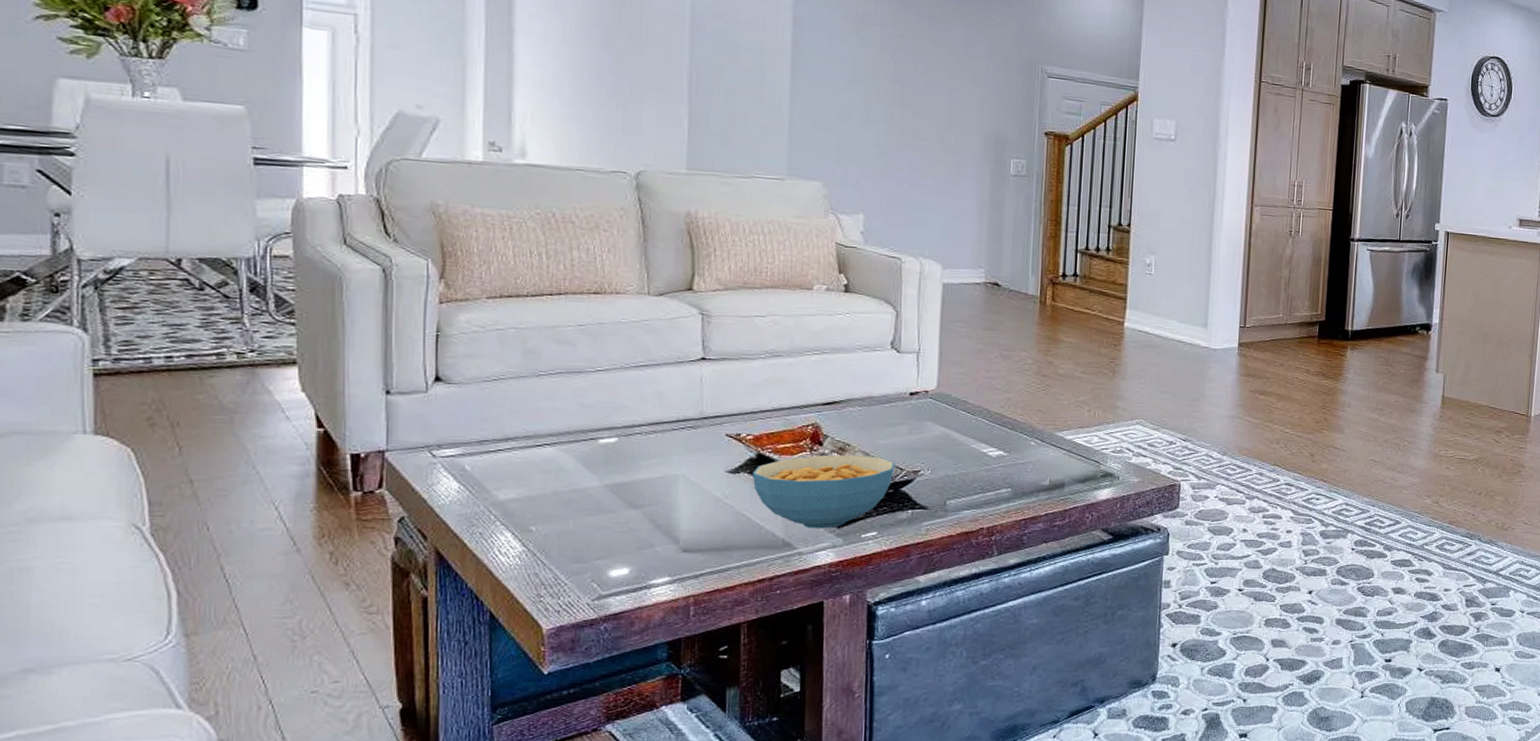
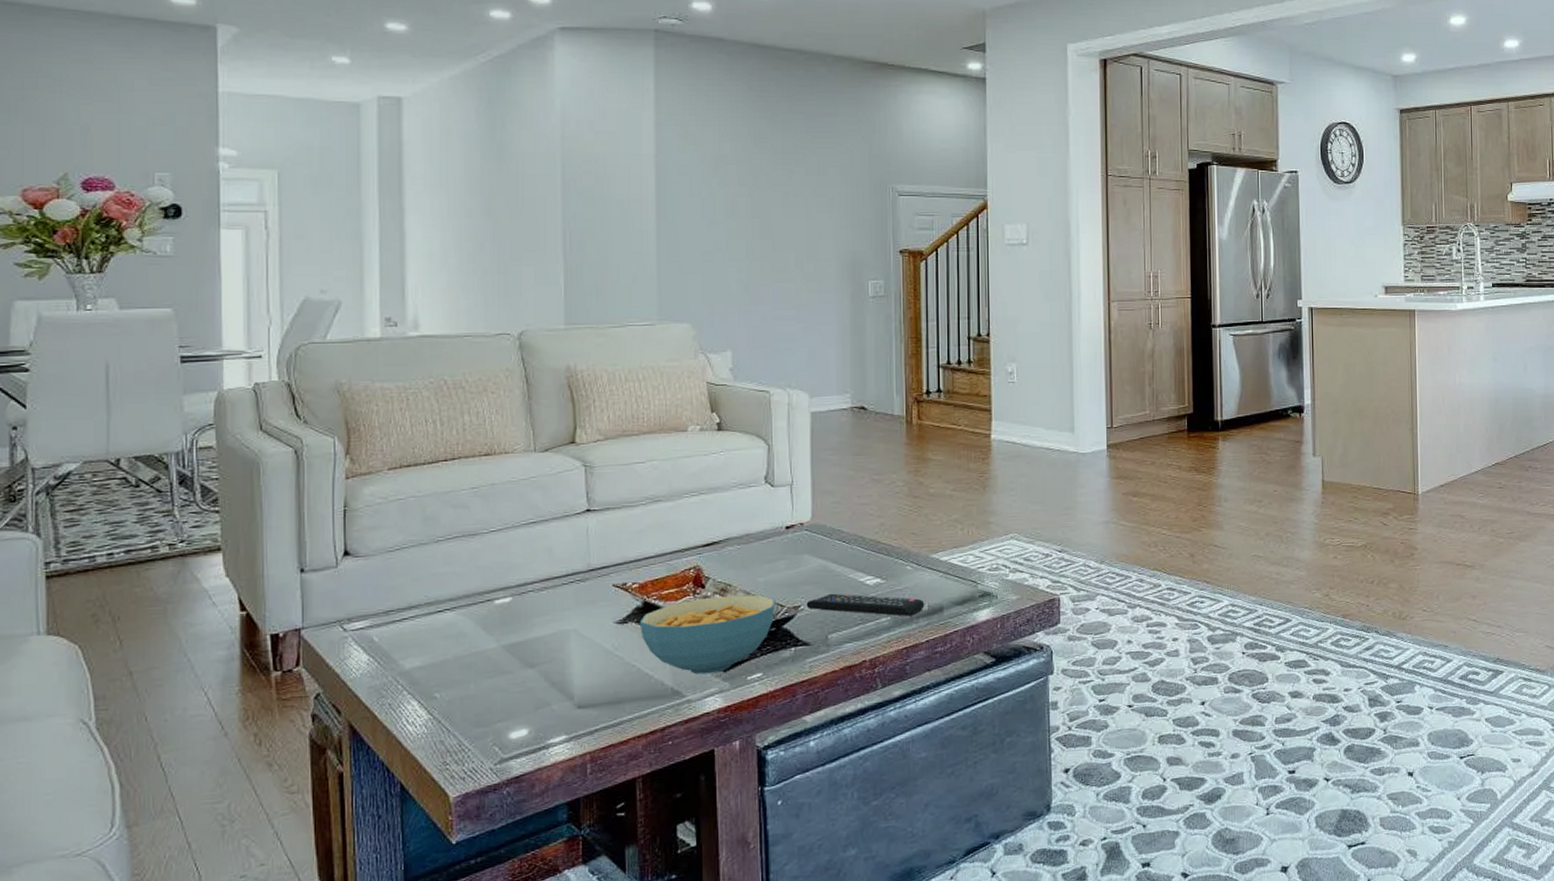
remote control: none [926,461,1046,489] -> present [806,593,925,616]

